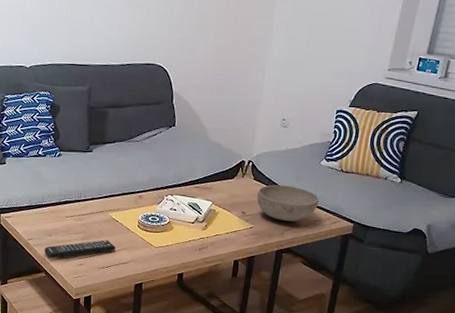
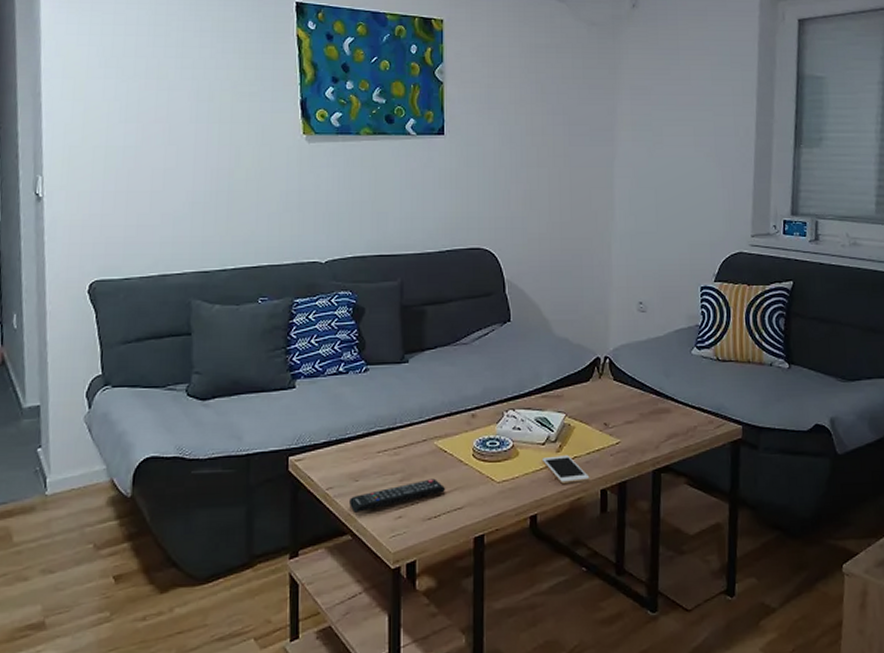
cell phone: none [190,232,227,254] -> present [541,455,590,484]
bowl: present [256,184,319,222] -> none [619,384,696,431]

